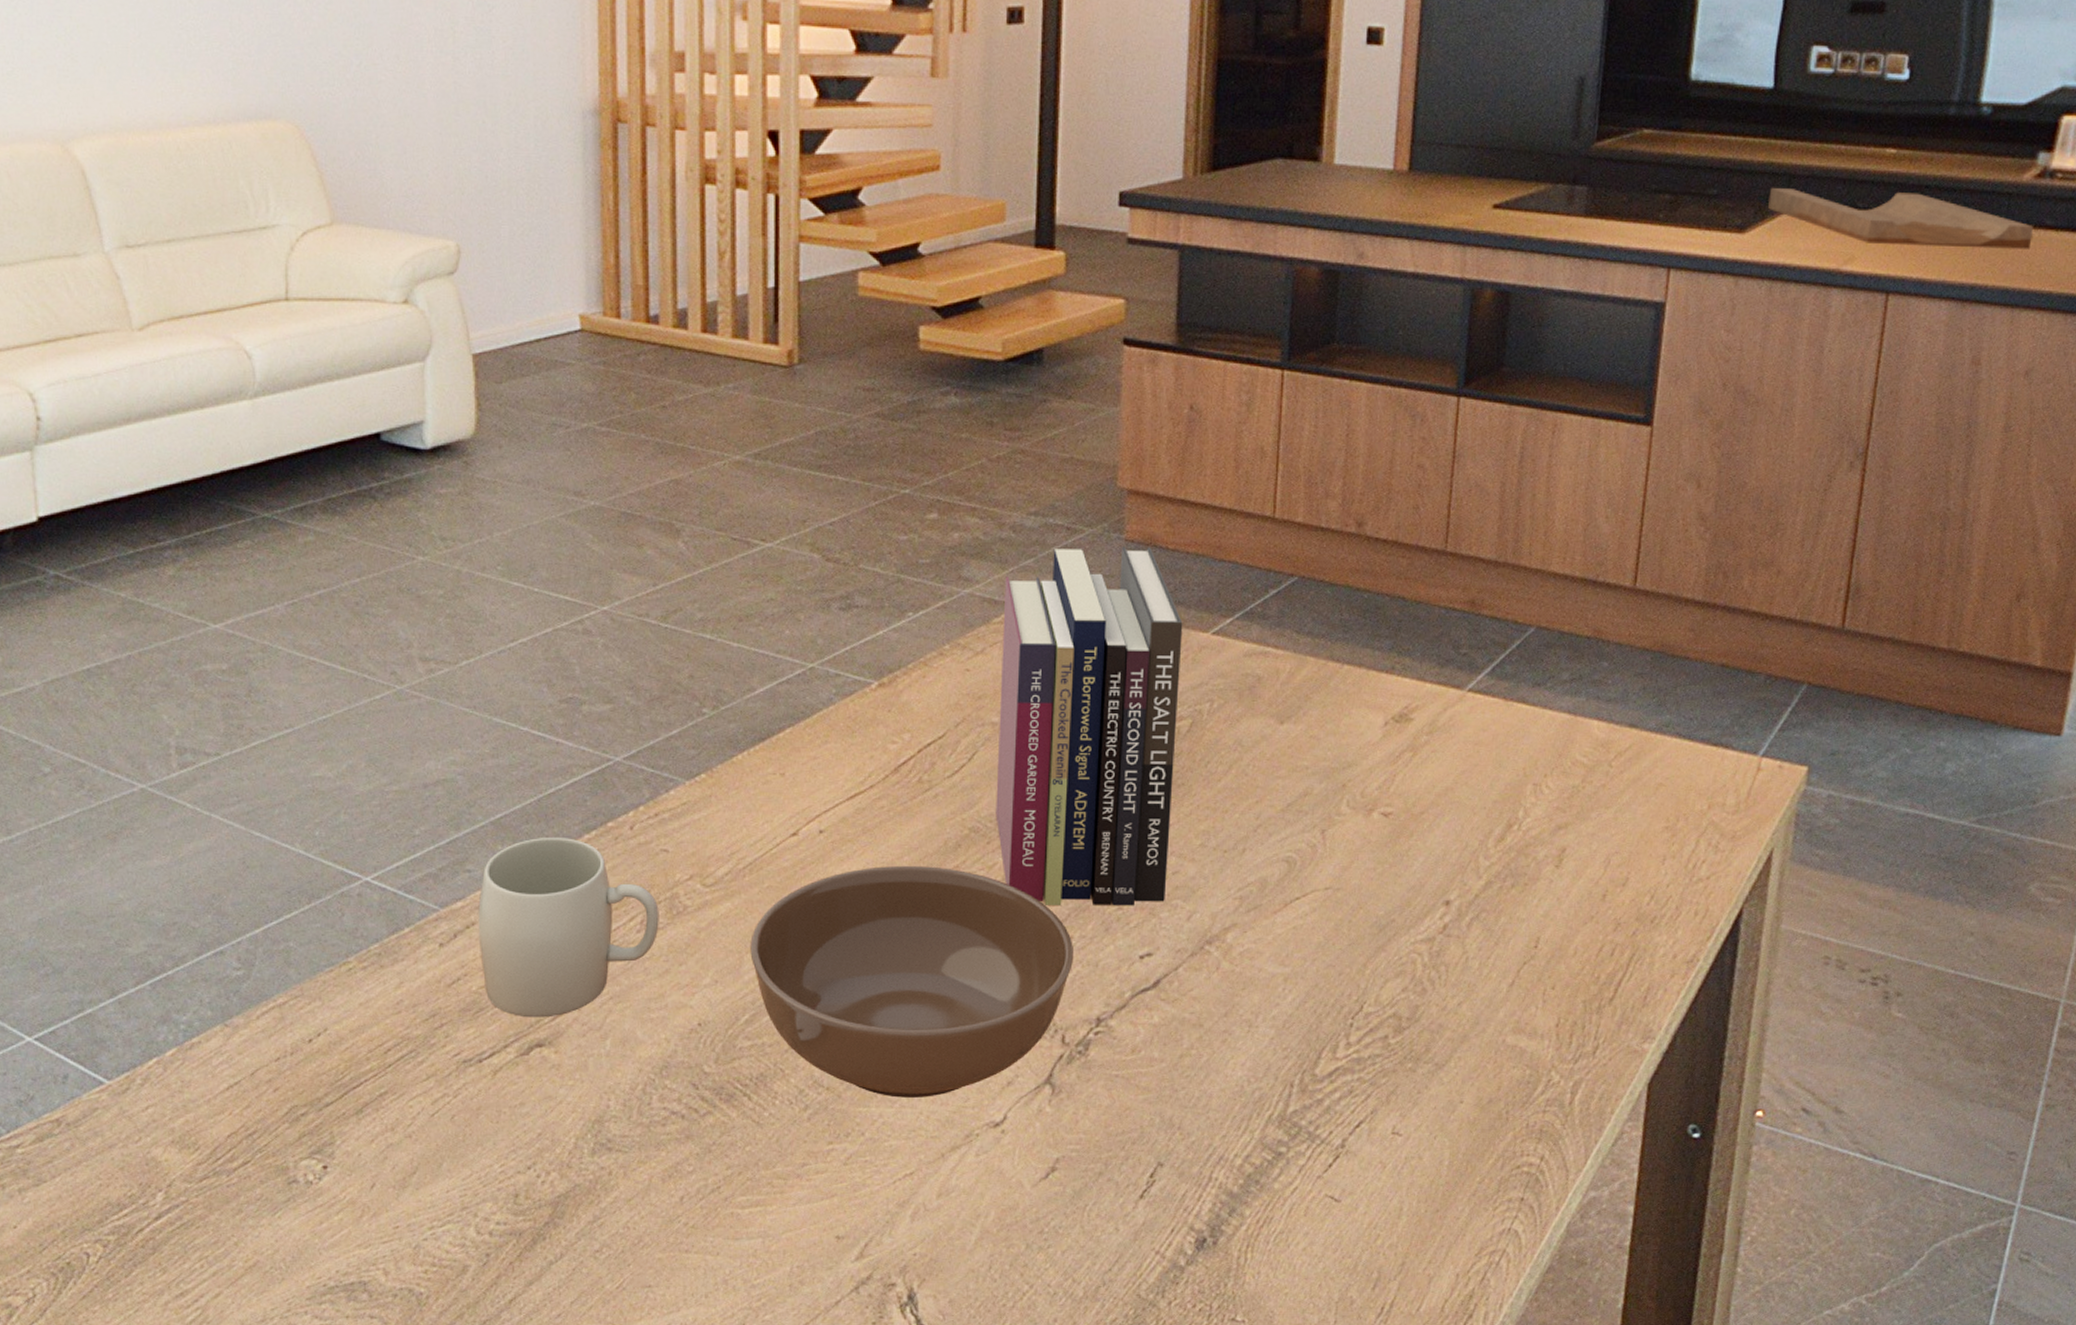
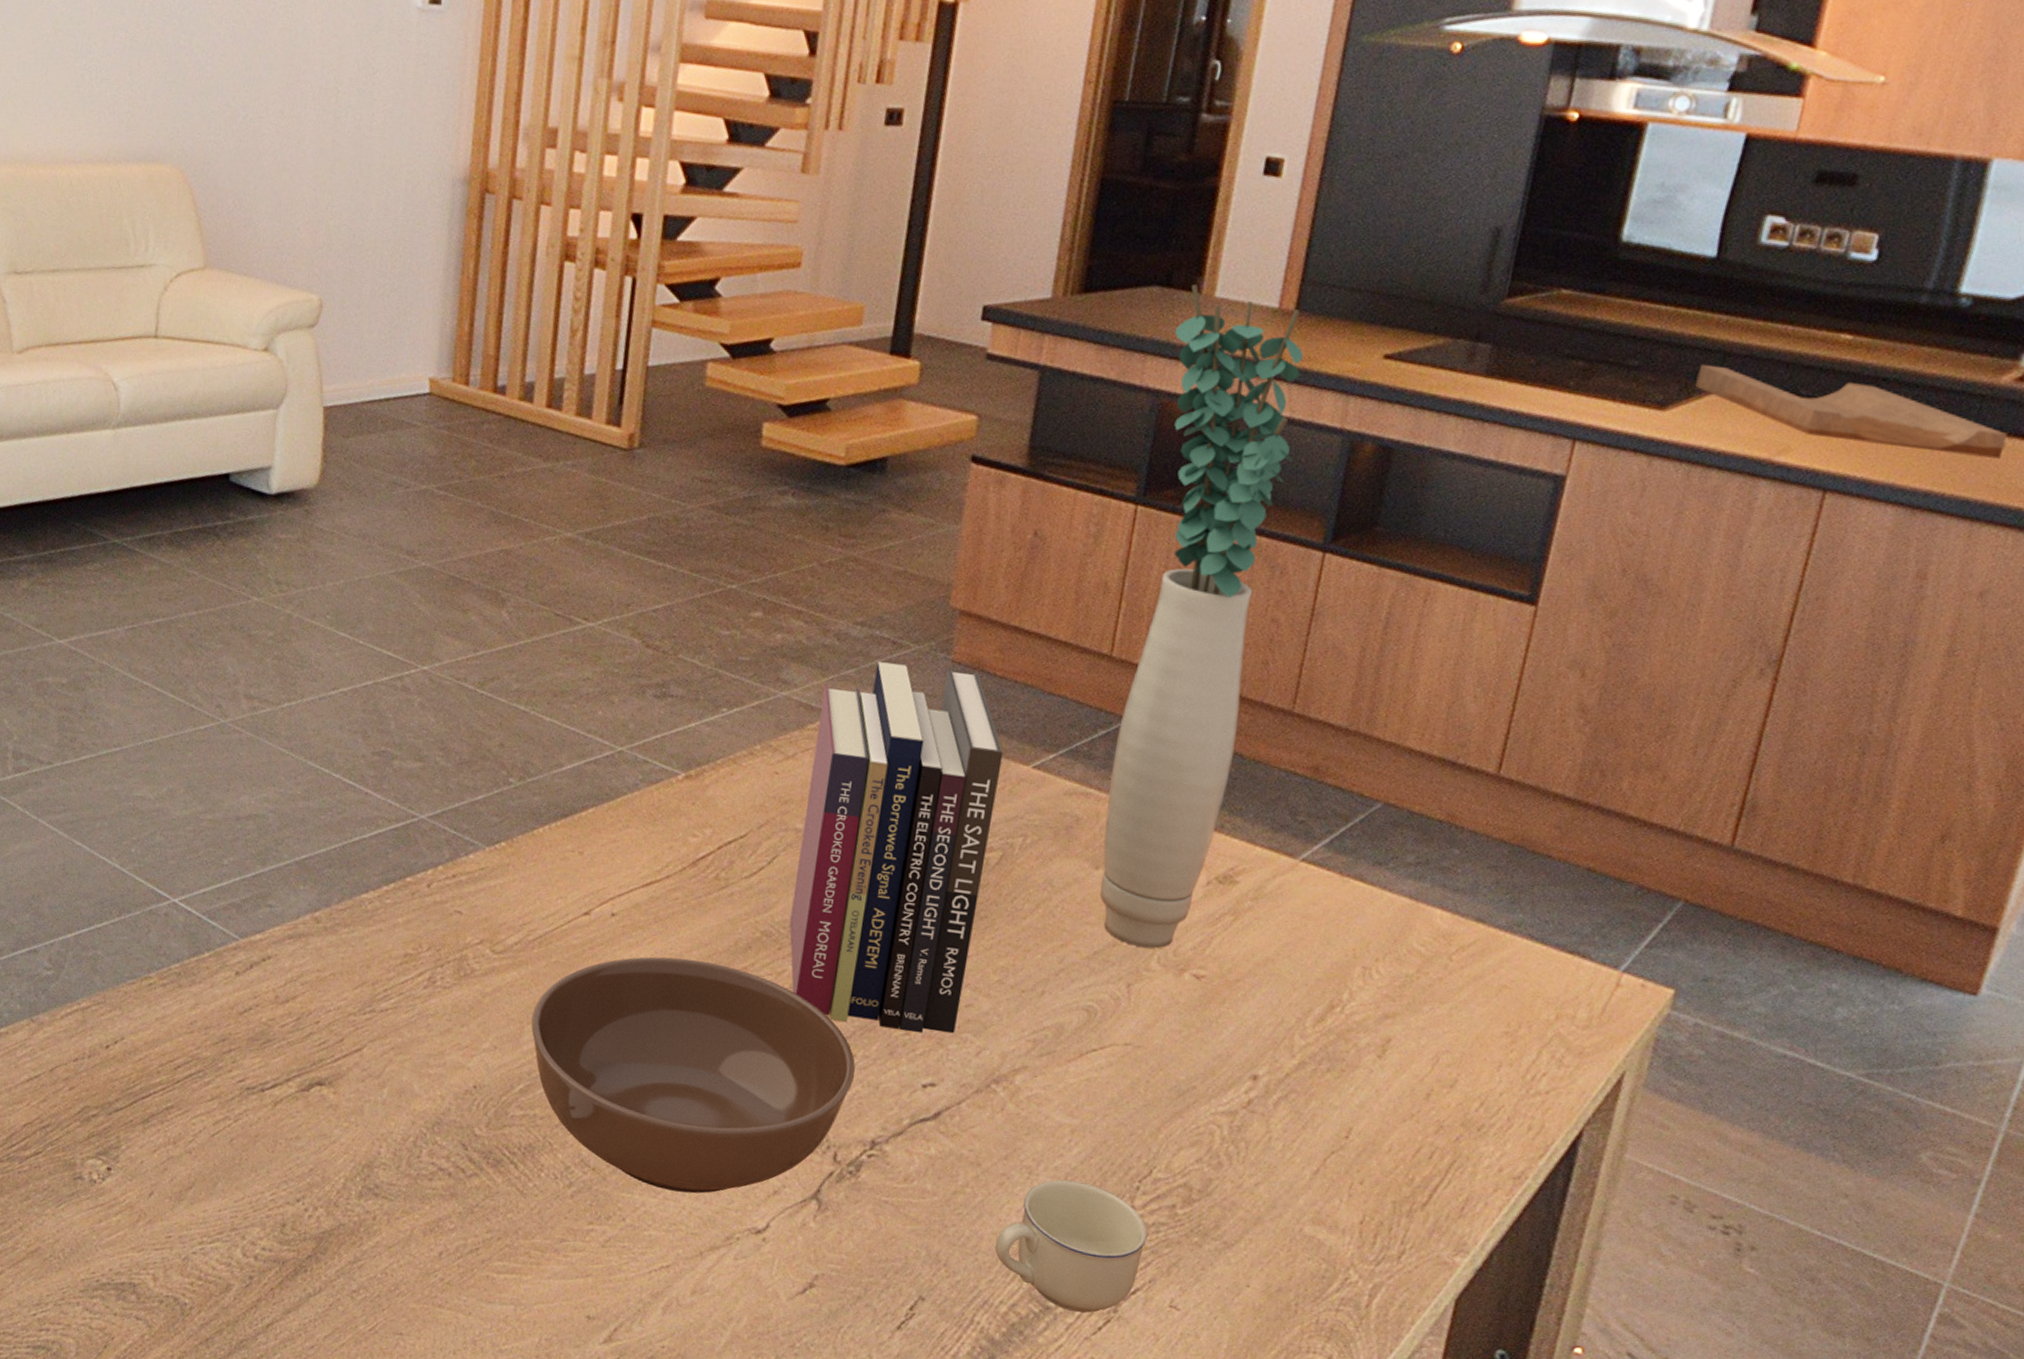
mug: present [478,836,659,1018] -> none [272,883,447,1059]
cup: none [1224,1028,1365,1153] -> present [994,1179,1148,1313]
vase: none [1285,153,1421,793] -> present [1100,283,1303,949]

